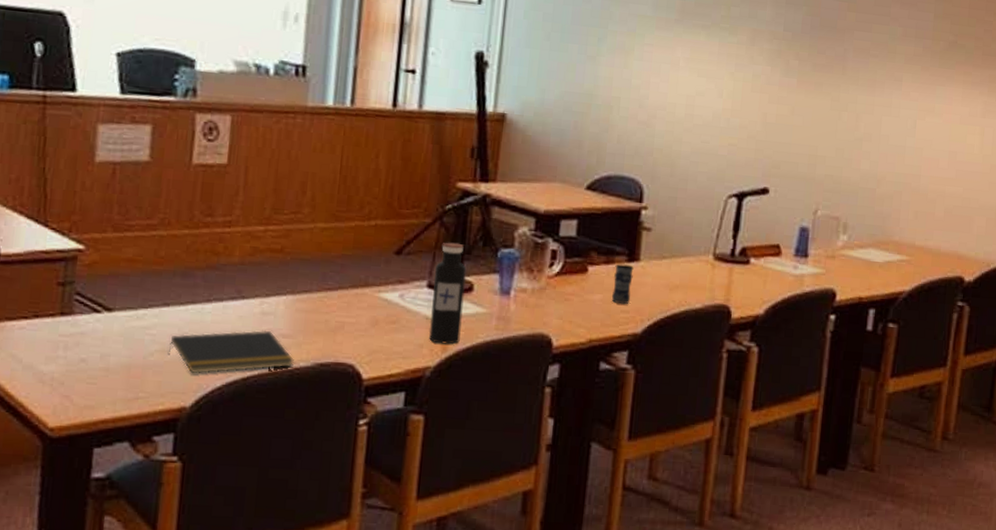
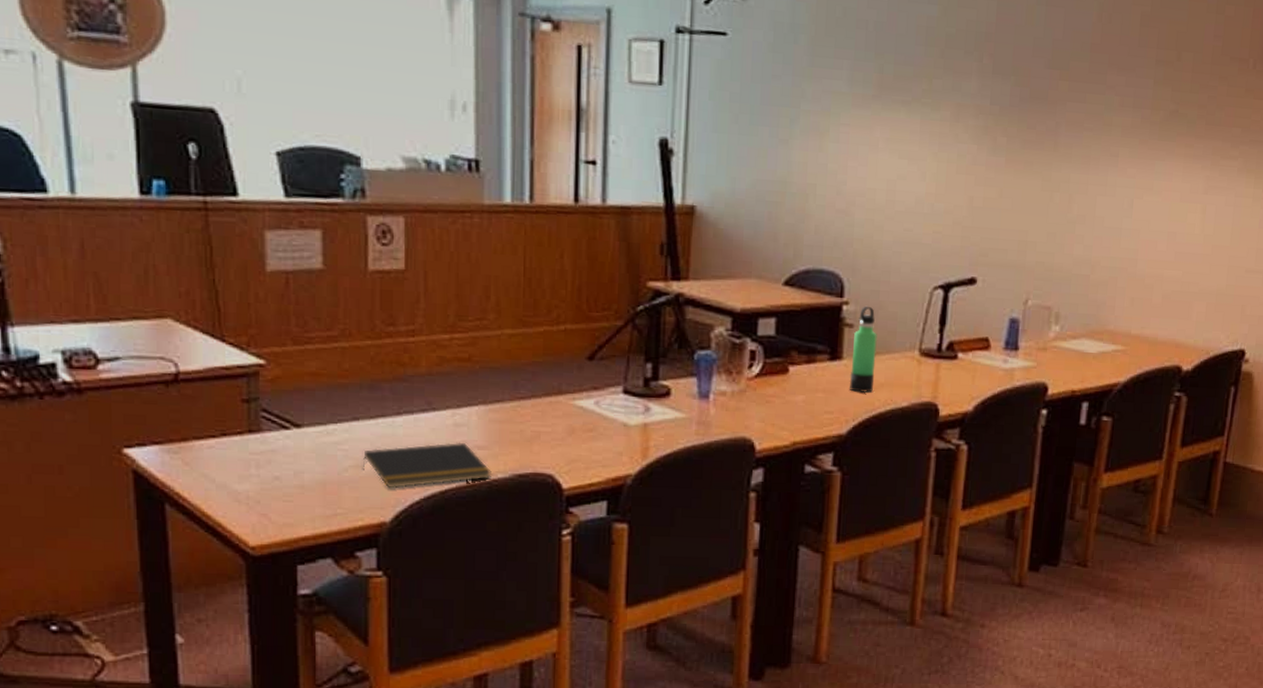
water bottle: present [429,242,467,345] -> none [627,345,663,451]
jar: present [611,264,634,305] -> none [814,363,836,405]
thermos bottle: none [645,211,674,294] -> present [849,306,877,393]

